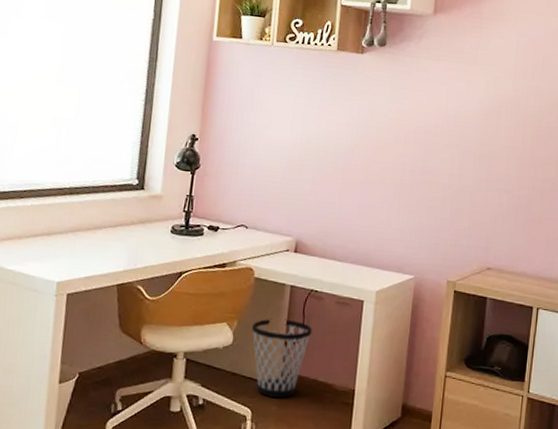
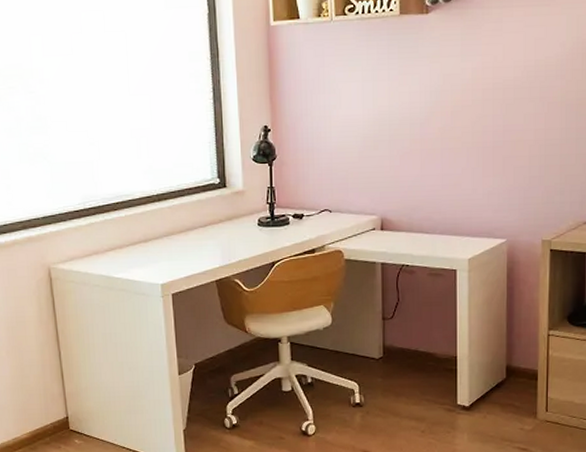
wastebasket: present [251,318,313,398] -> none [348,296,408,370]

